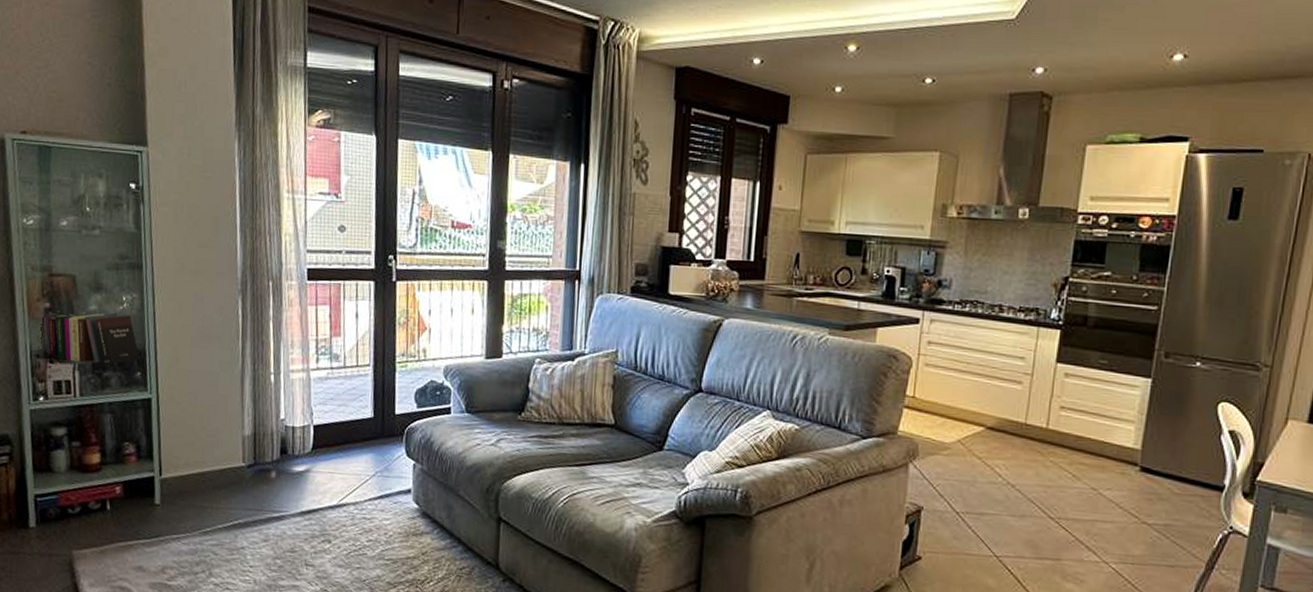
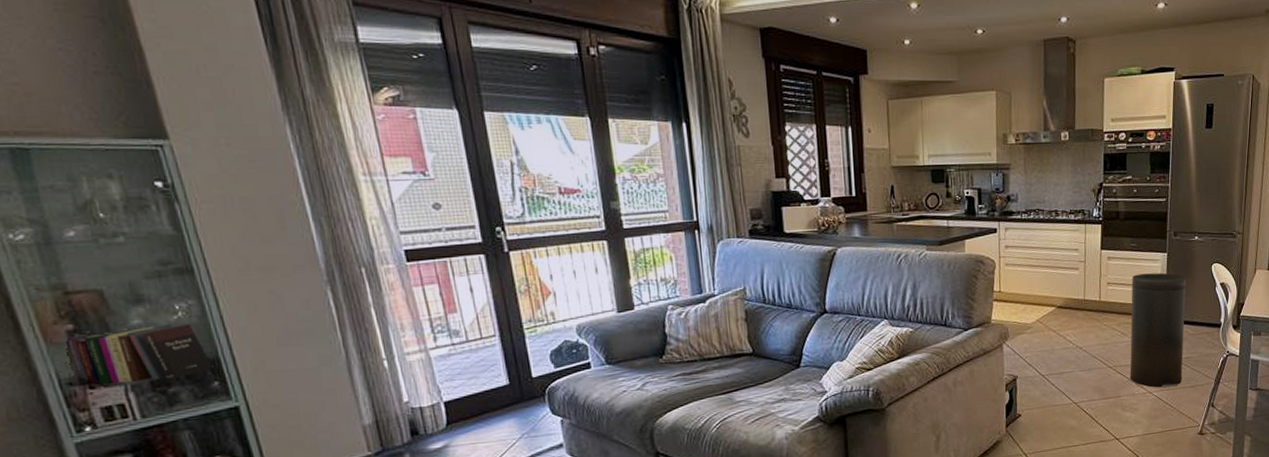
pedal bin: none [1078,401,1177,561] -> present [1130,273,1186,388]

